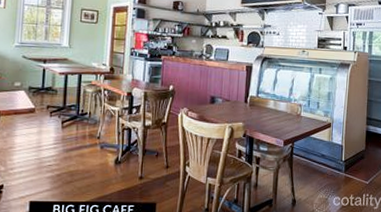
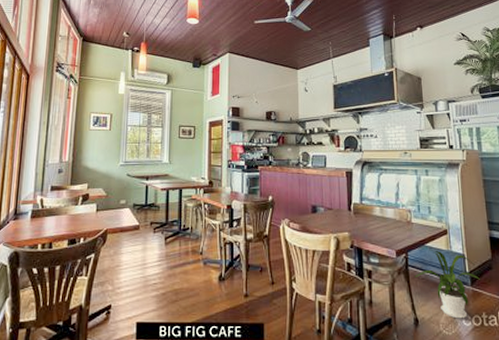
house plant: none [297,140,354,200] -> present [414,250,481,319]

